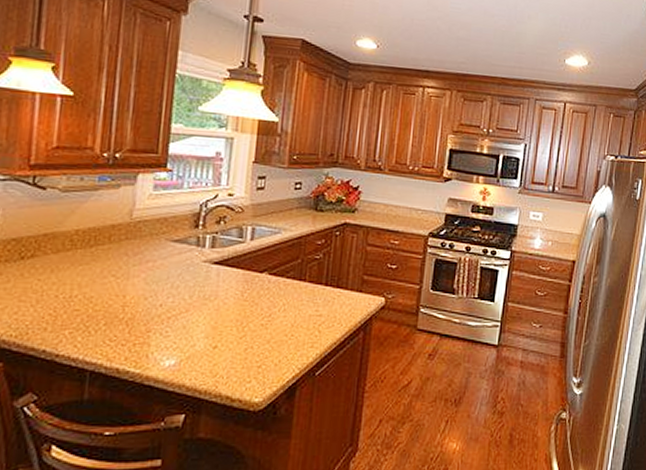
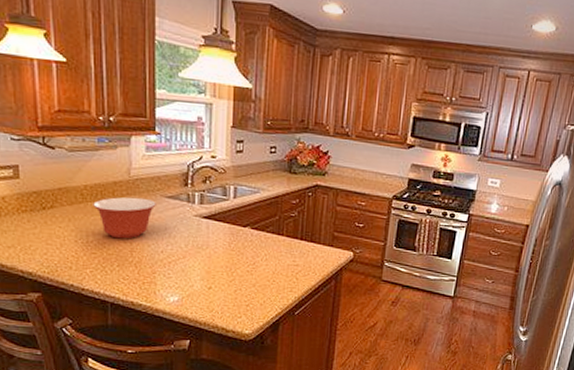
mixing bowl: none [83,242,160,292] -> present [93,197,156,239]

